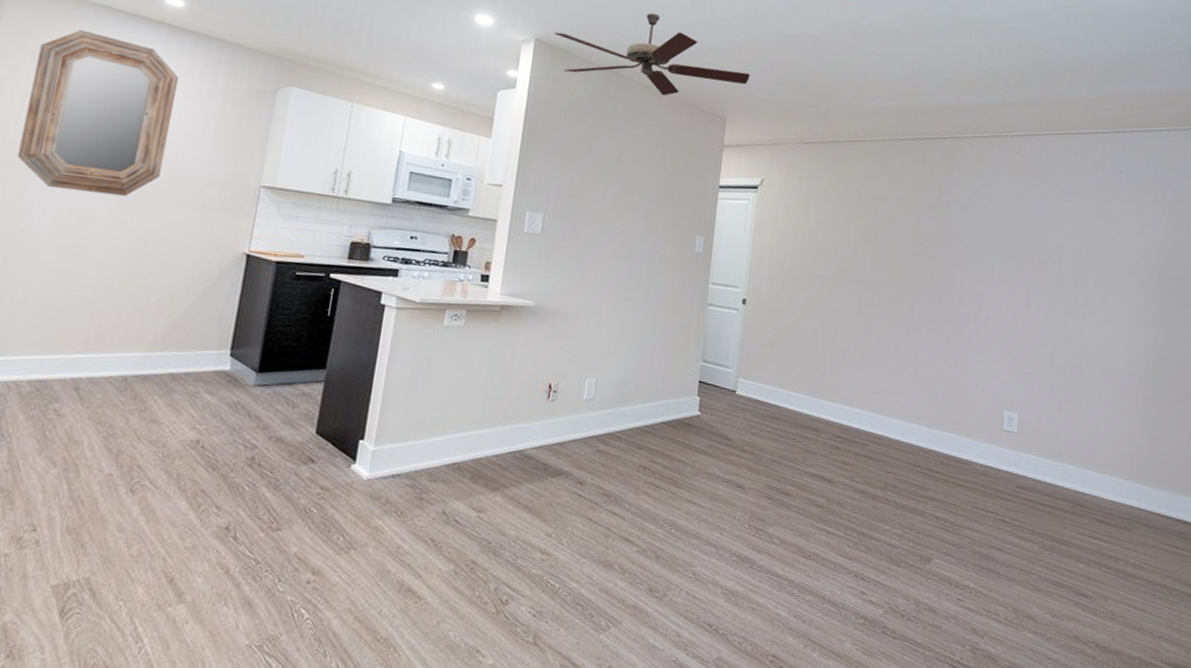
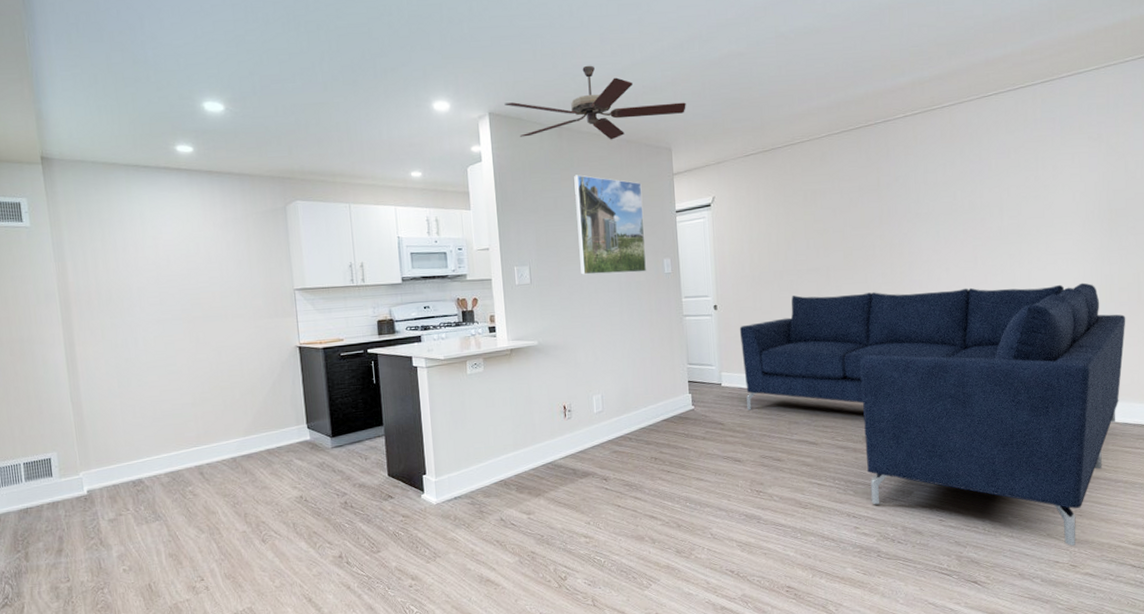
home mirror: present [17,29,180,197] -> none [92,189,214,324]
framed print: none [601,124,687,246] -> present [574,174,647,275]
sofa: none [760,305,1177,655] -> present [739,282,1126,546]

